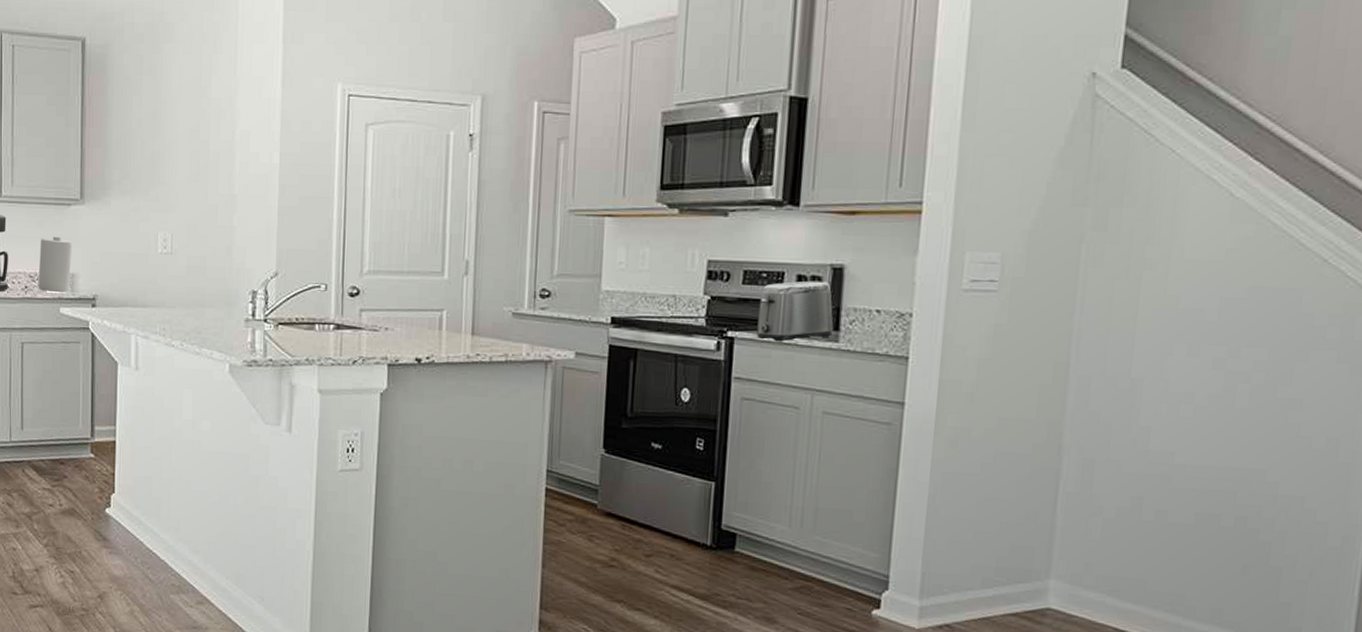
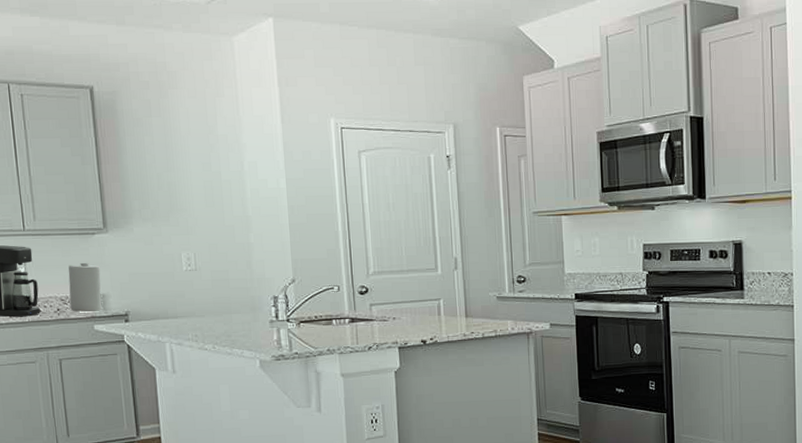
toaster: present [757,280,834,342] -> none [684,254,739,302]

